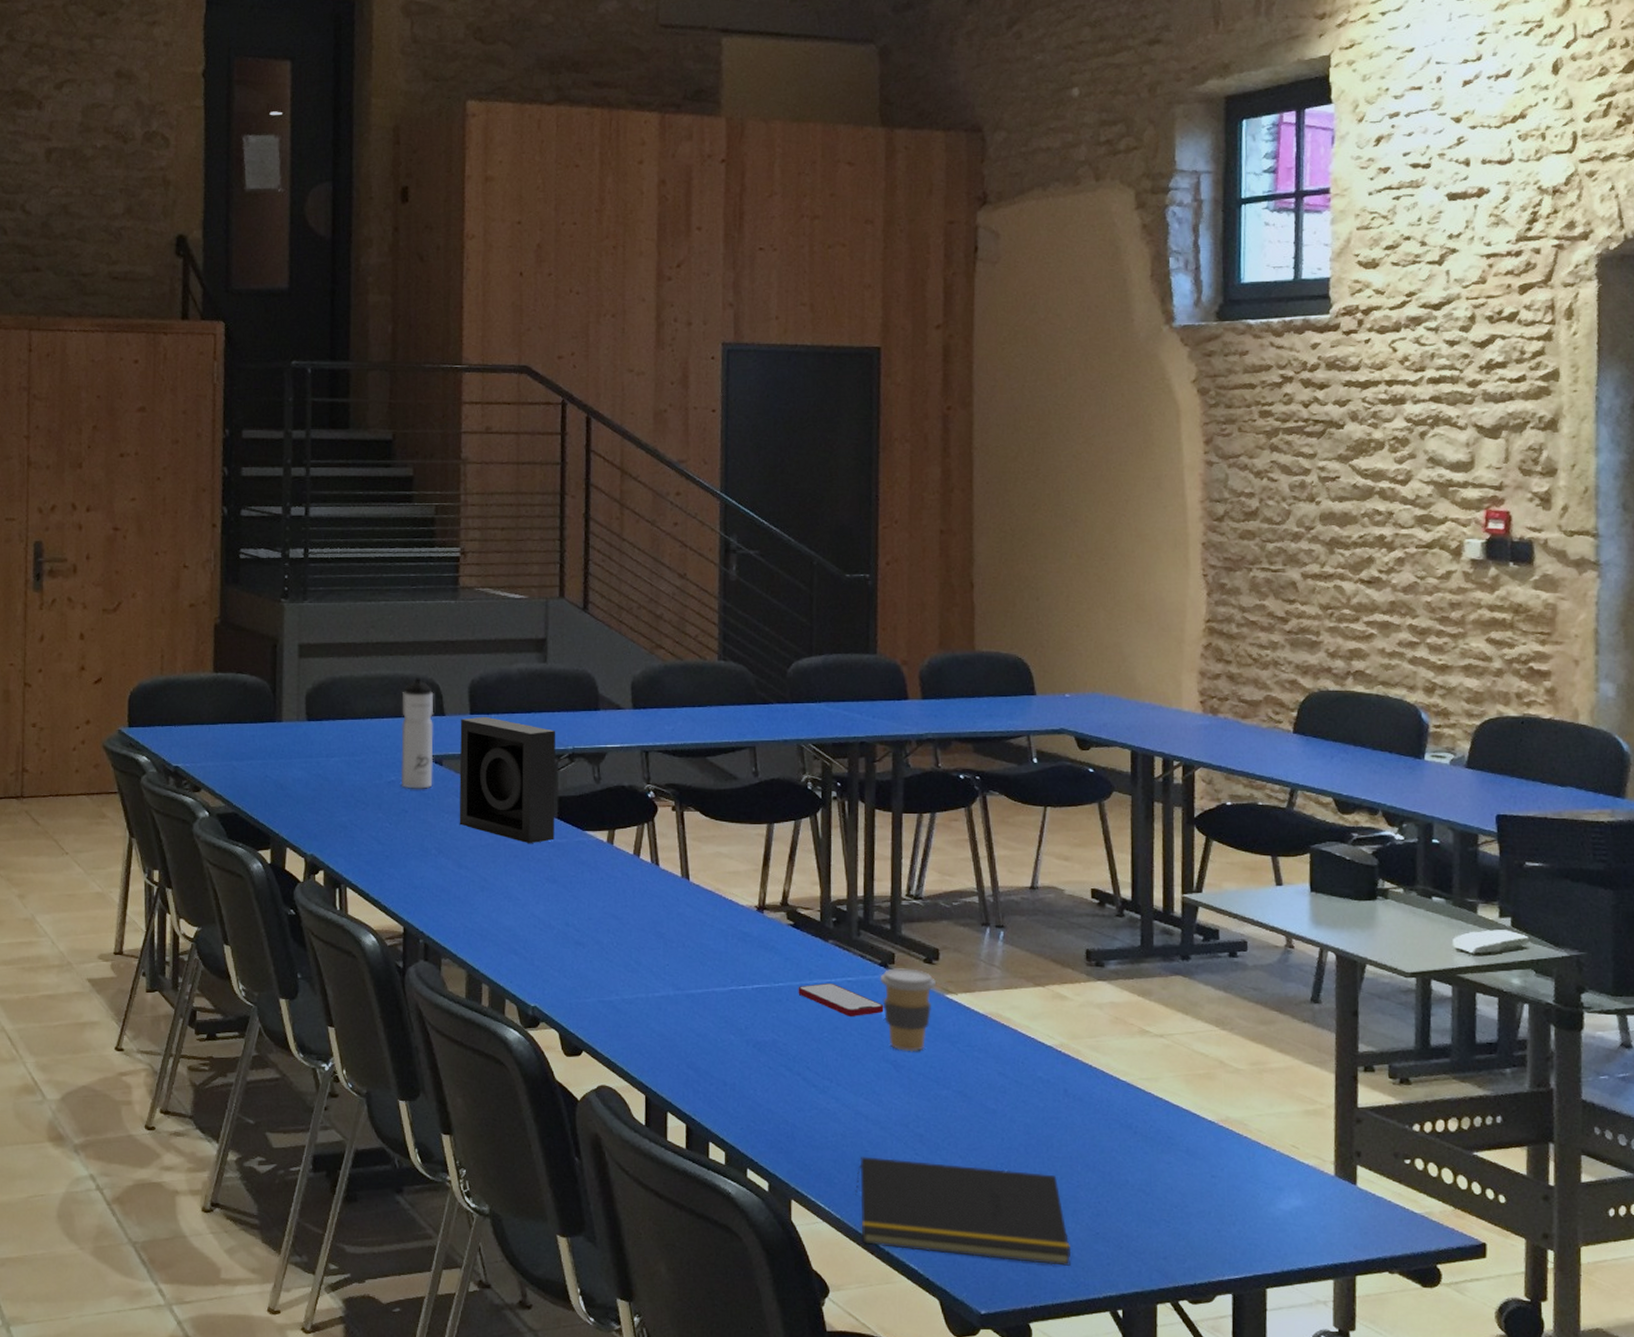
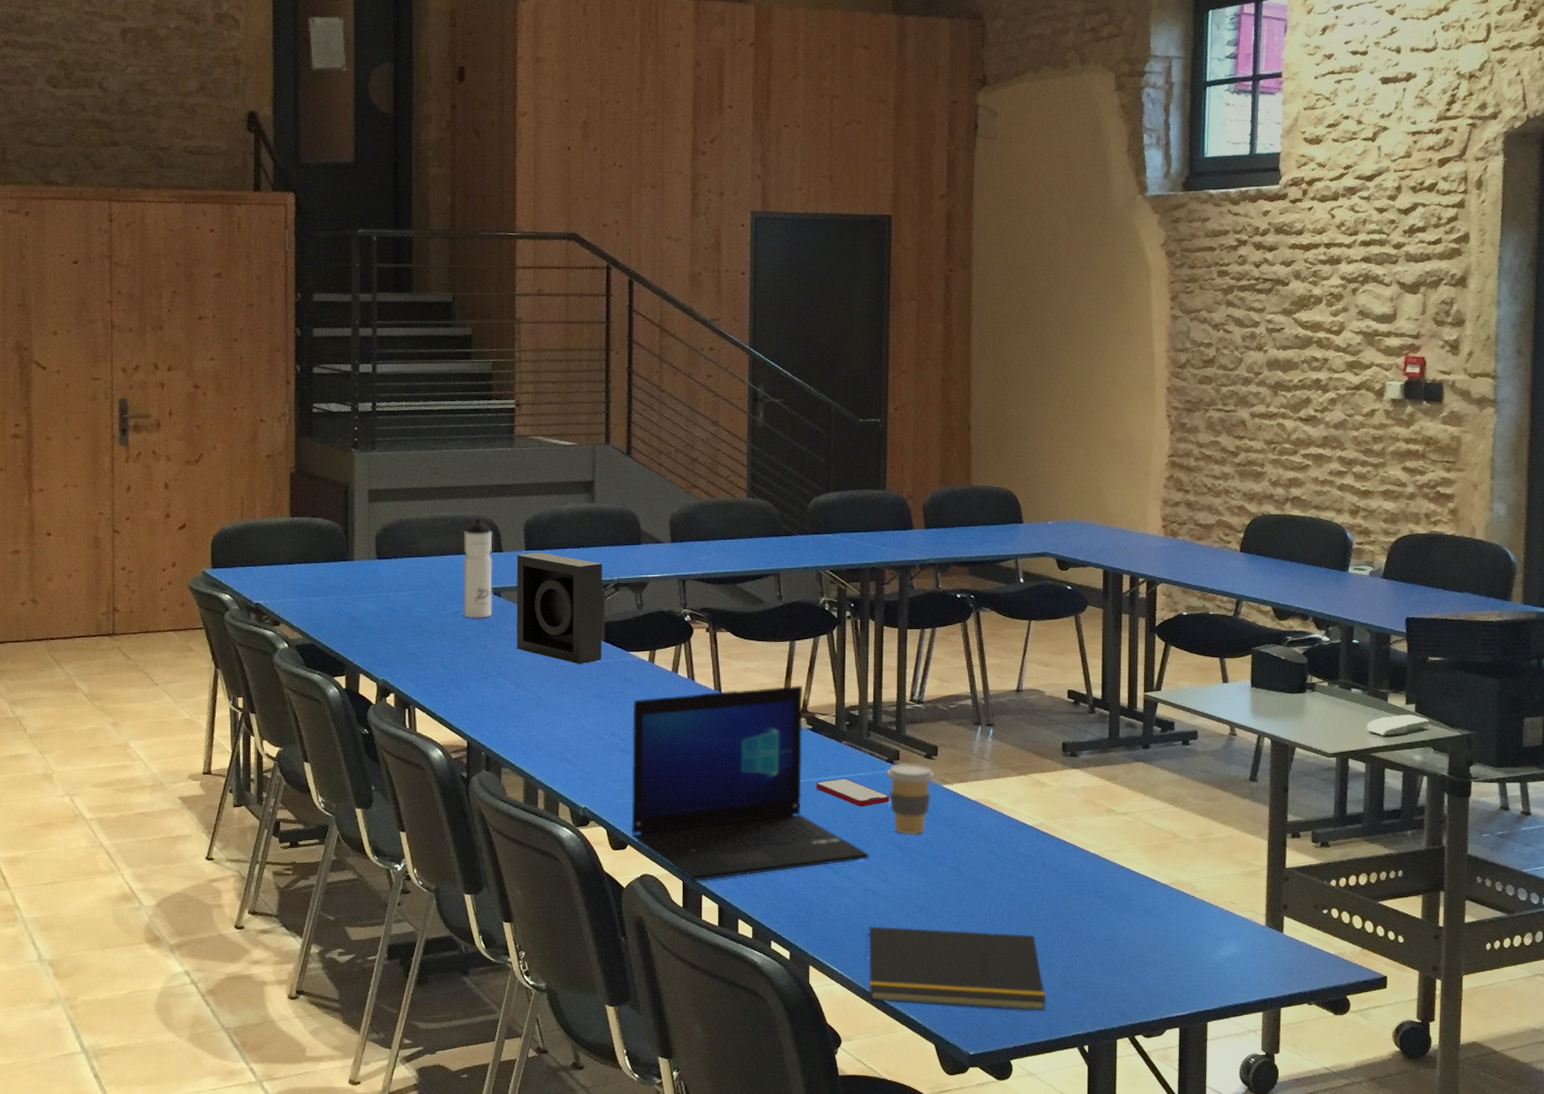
laptop: none [587,875,860,1096] -> present [631,686,869,881]

